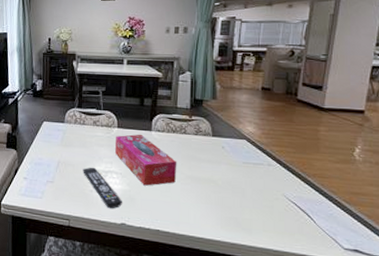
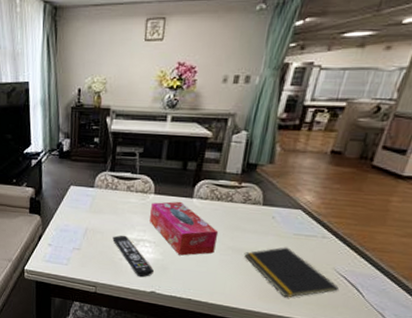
notepad: none [202,175,292,226] -> present [244,247,340,298]

